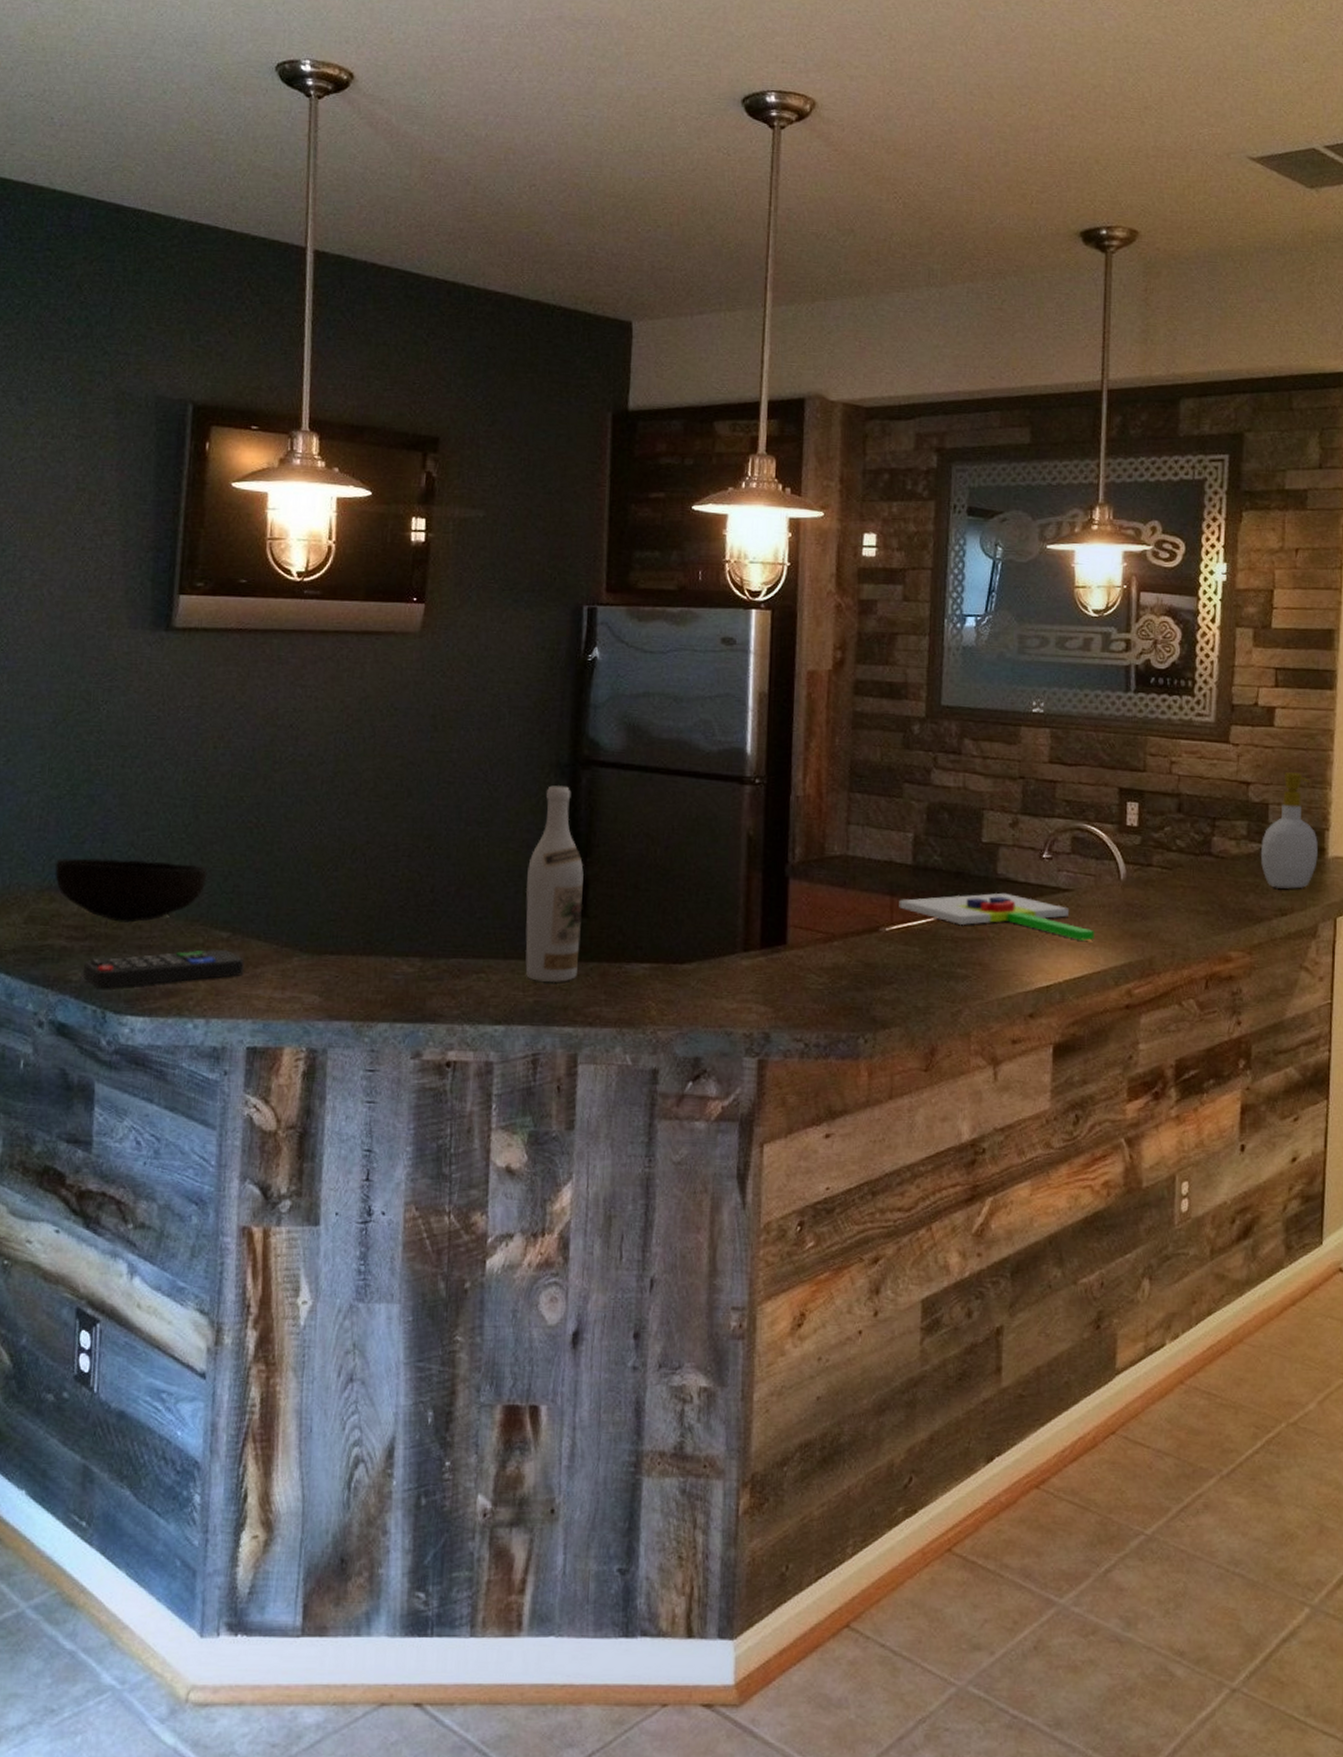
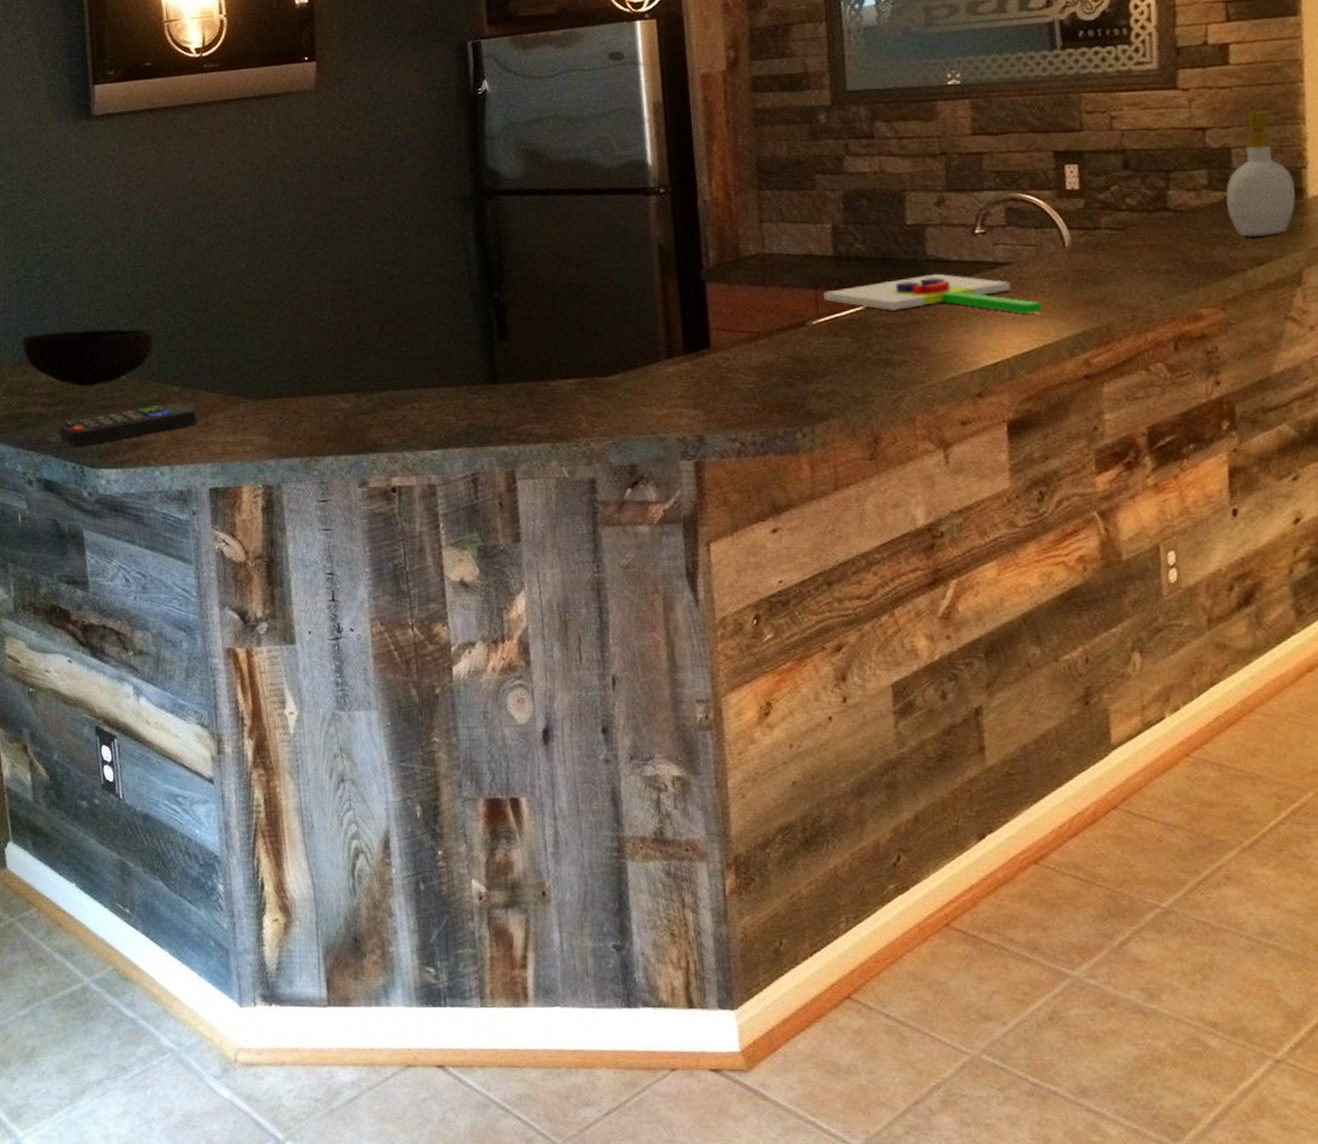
wine bottle: present [525,785,584,983] -> none [445,218,505,406]

